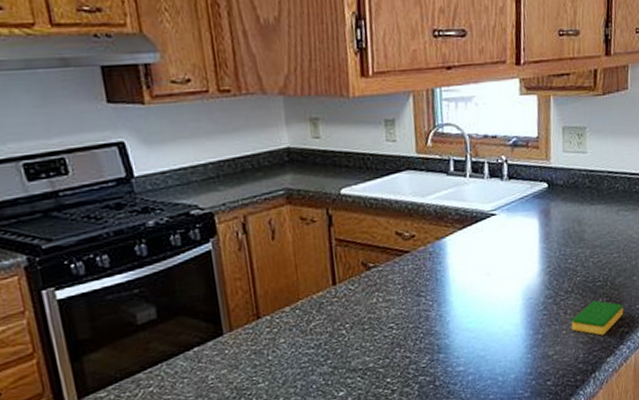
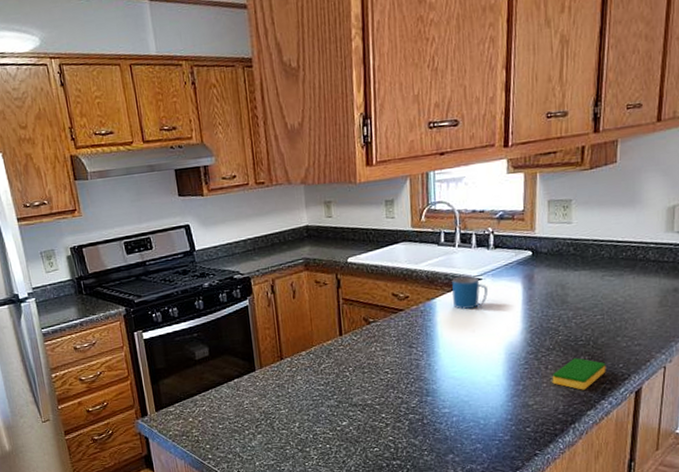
mug: none [463,211,503,250] -> present [452,276,488,310]

